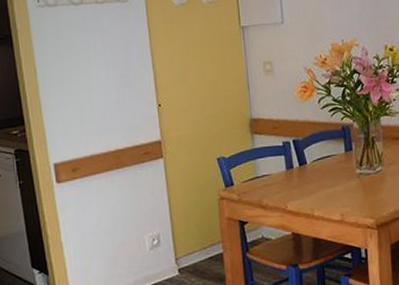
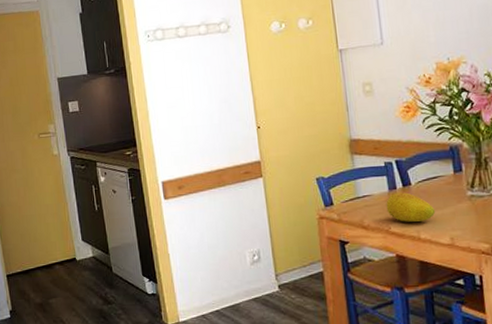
fruit: none [283,171,328,201] -> present [386,192,436,223]

